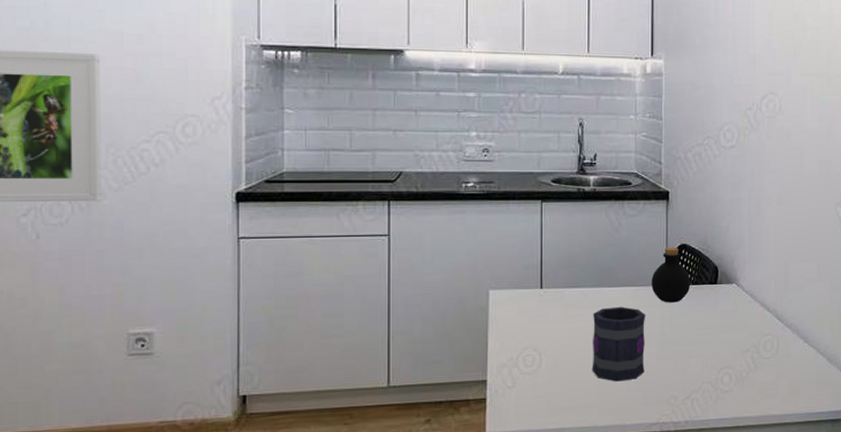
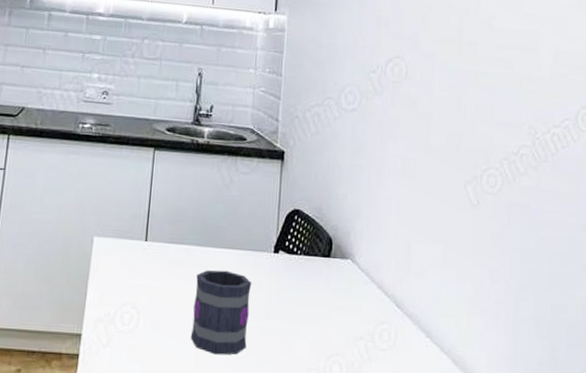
bottle: present [651,247,691,303] -> none [259,210,302,273]

